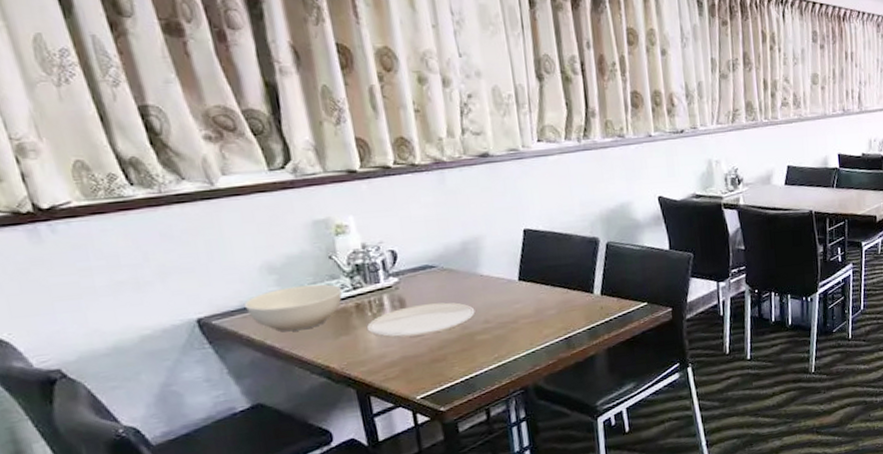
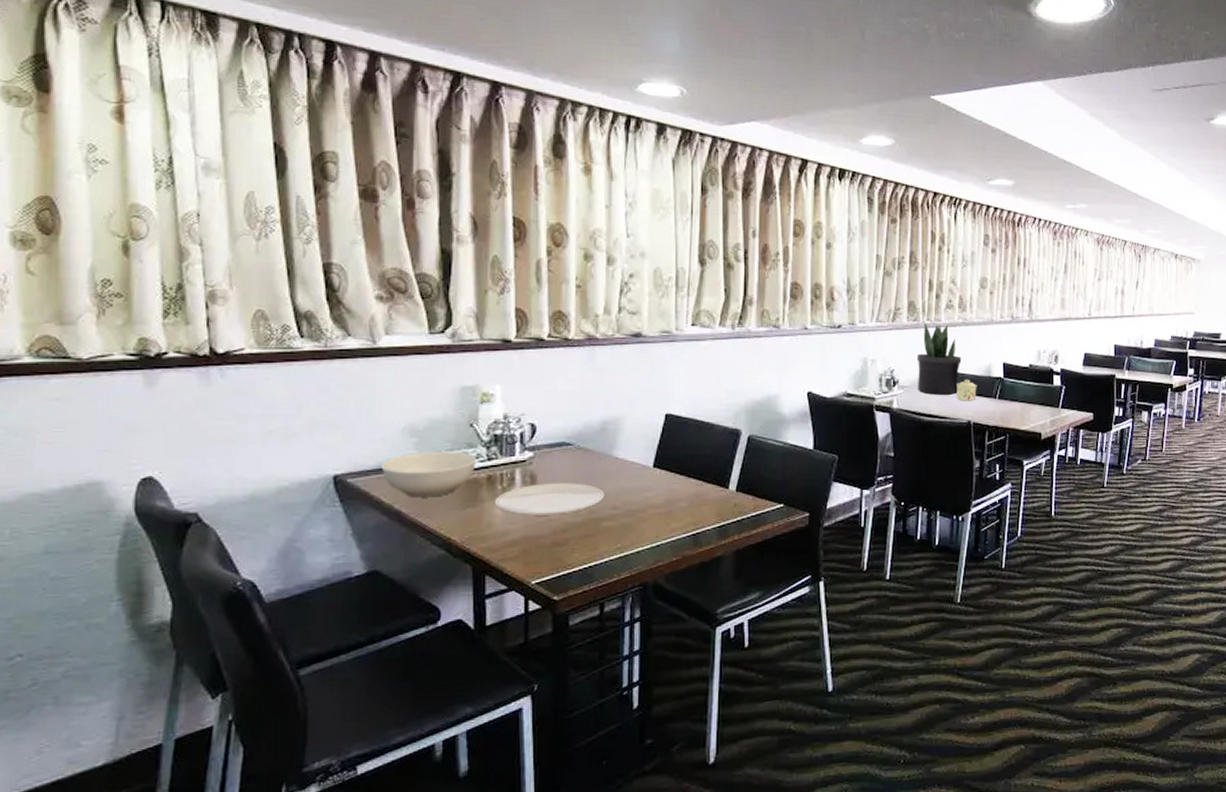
planter: none [758,122,800,190] -> present [917,323,962,396]
sugar bowl: none [796,172,816,193] -> present [955,379,977,401]

